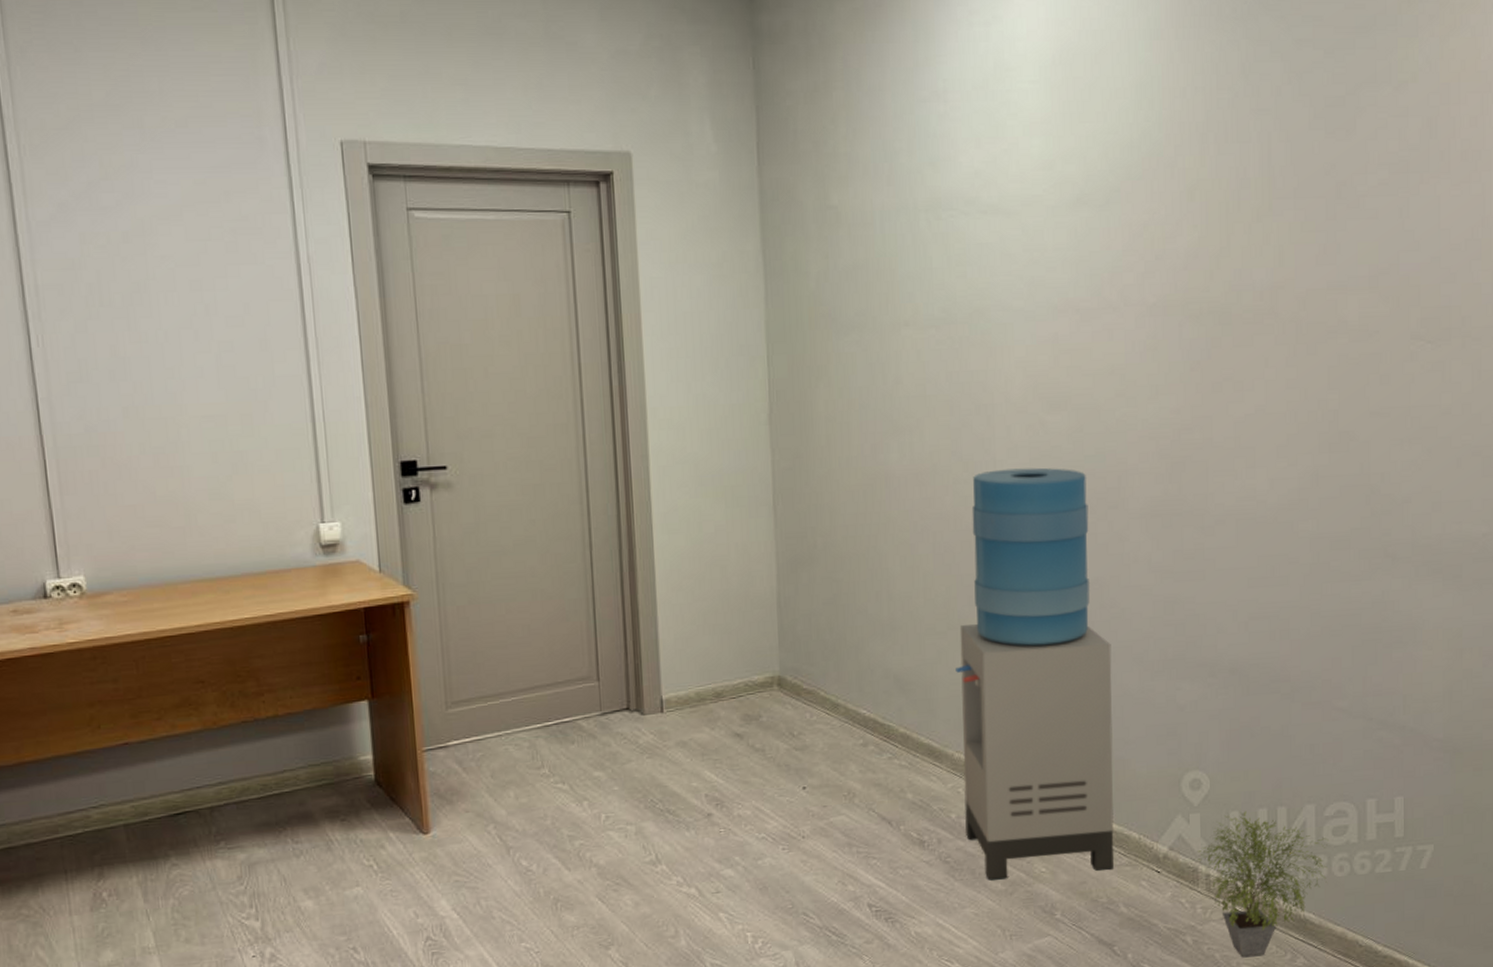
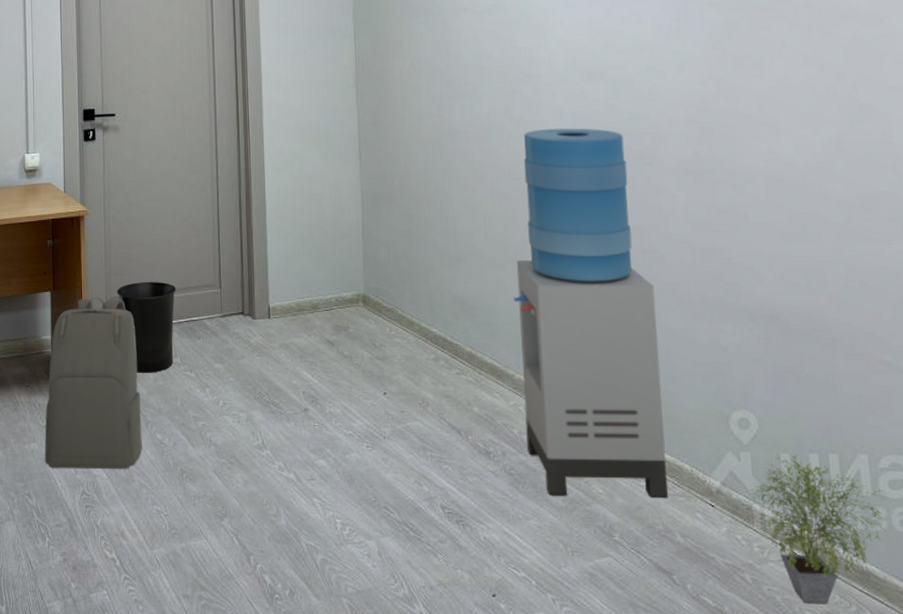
backpack: none [370,703,503,914] -> present [45,298,142,470]
waste bin: none [459,678,541,791] -> present [116,281,176,373]

